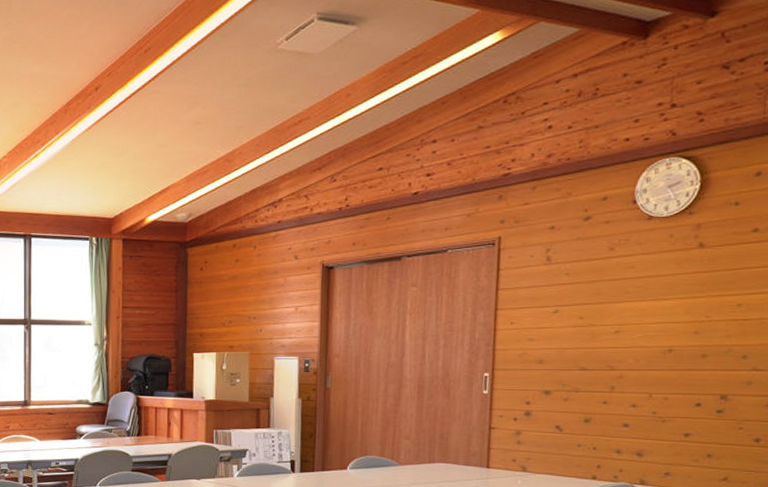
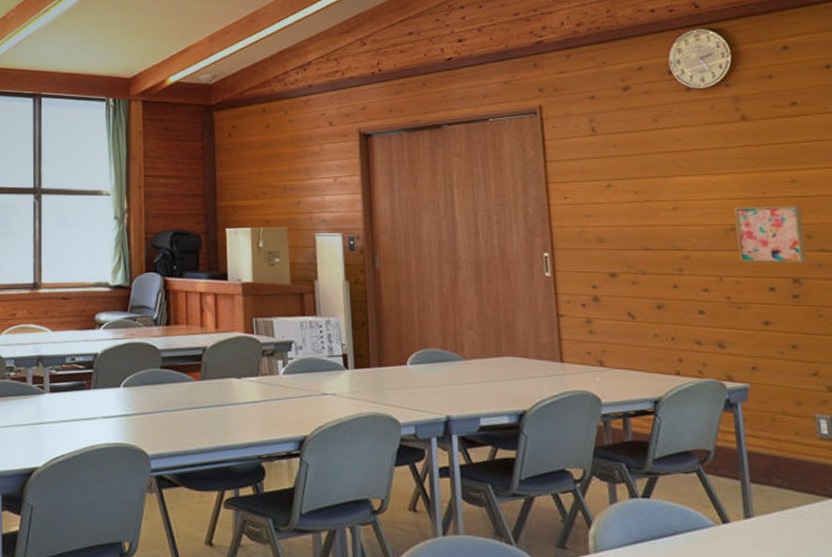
wall art: none [671,328,743,382] -> present [734,205,808,263]

